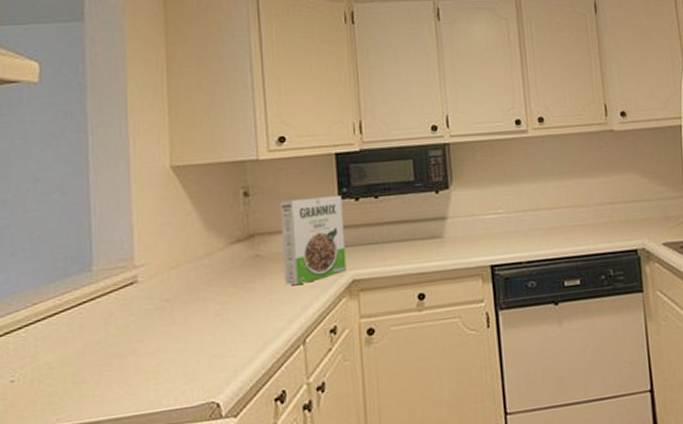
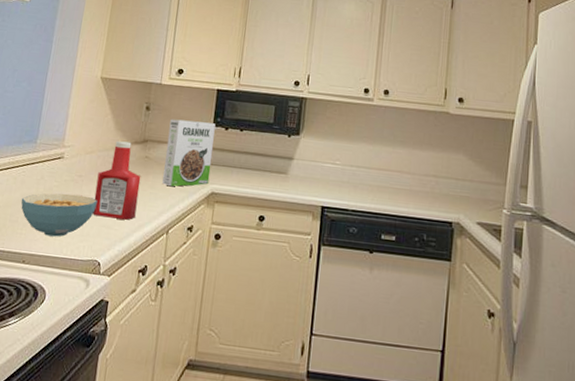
cereal bowl: none [84,323,199,389] -> present [21,193,97,237]
ketchup bottle: none [192,241,257,347] -> present [93,141,141,220]

